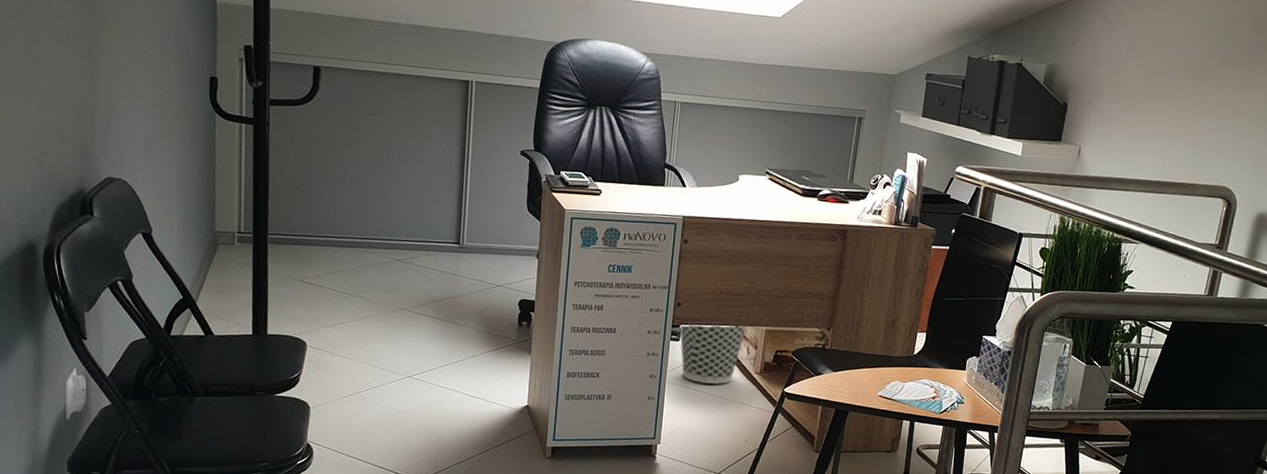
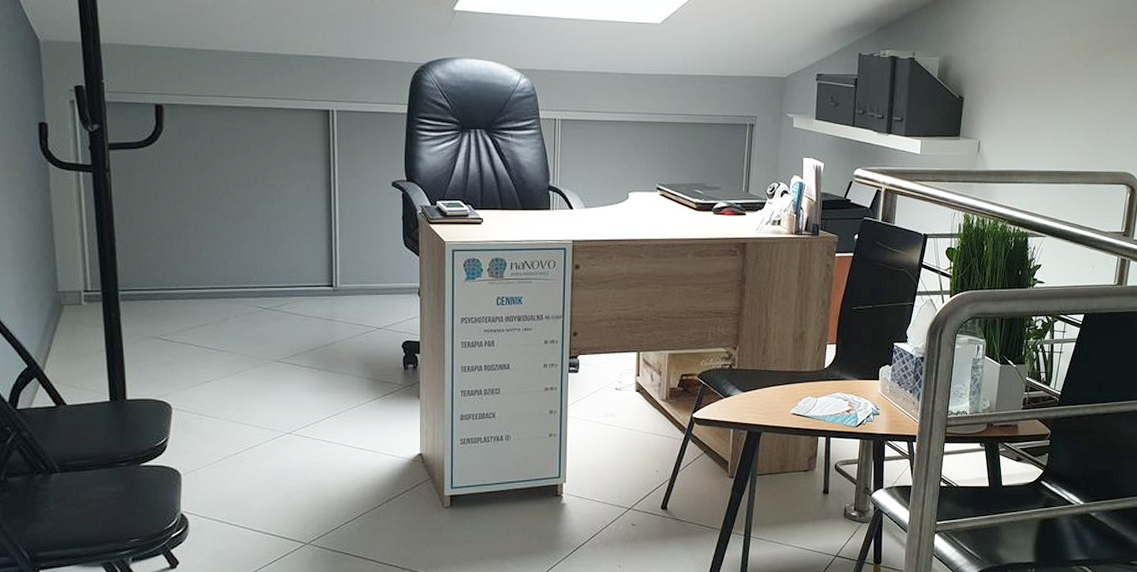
wastebasket: present [679,323,748,384] -> none [577,350,649,416]

